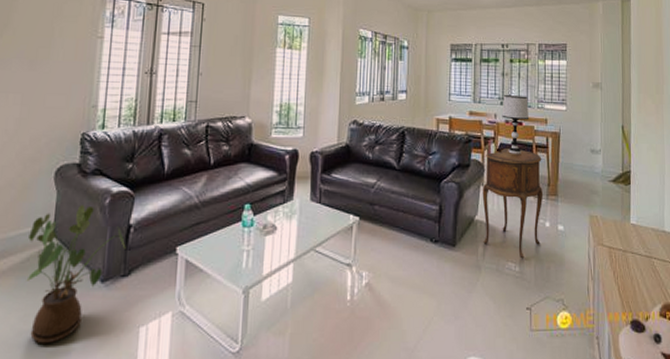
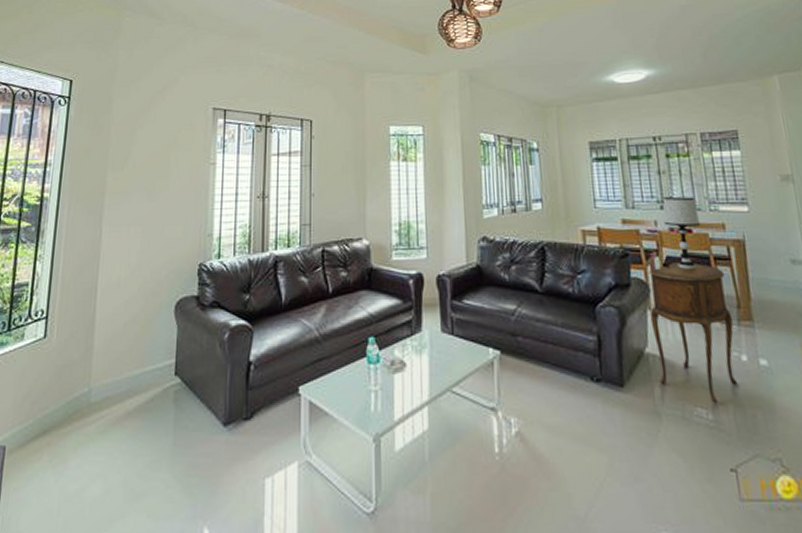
house plant: present [26,205,126,344] -> none [151,341,247,494]

